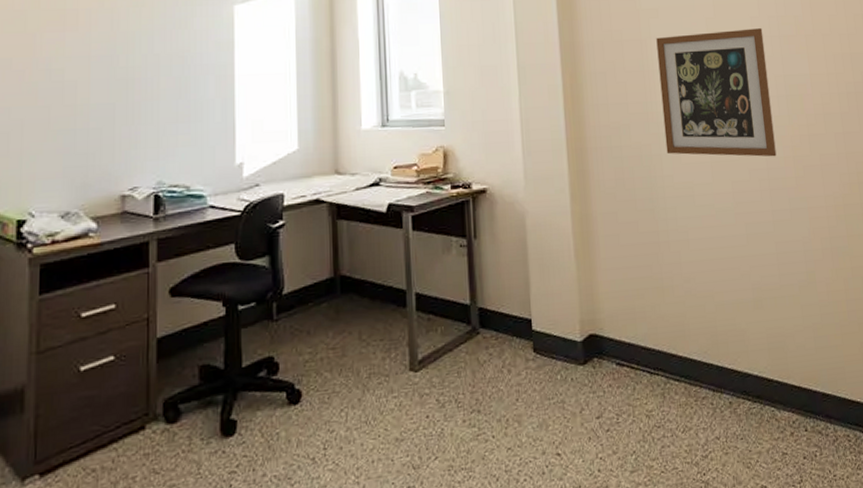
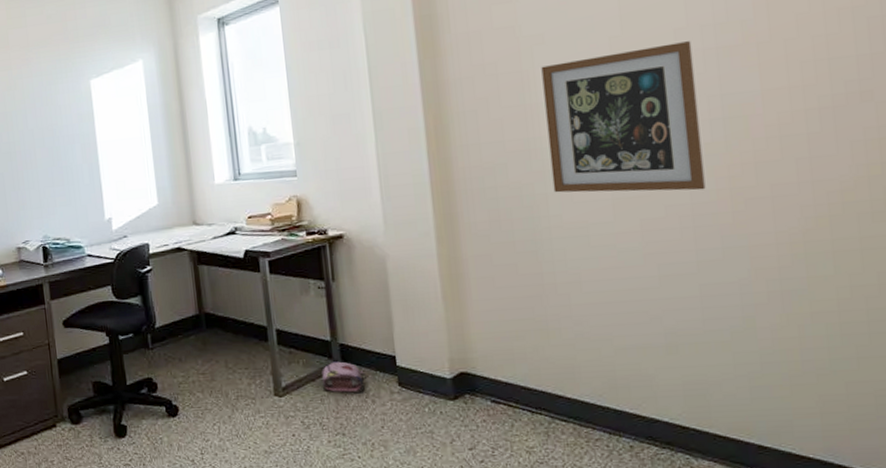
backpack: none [459,327,503,364] -> present [322,361,366,394]

